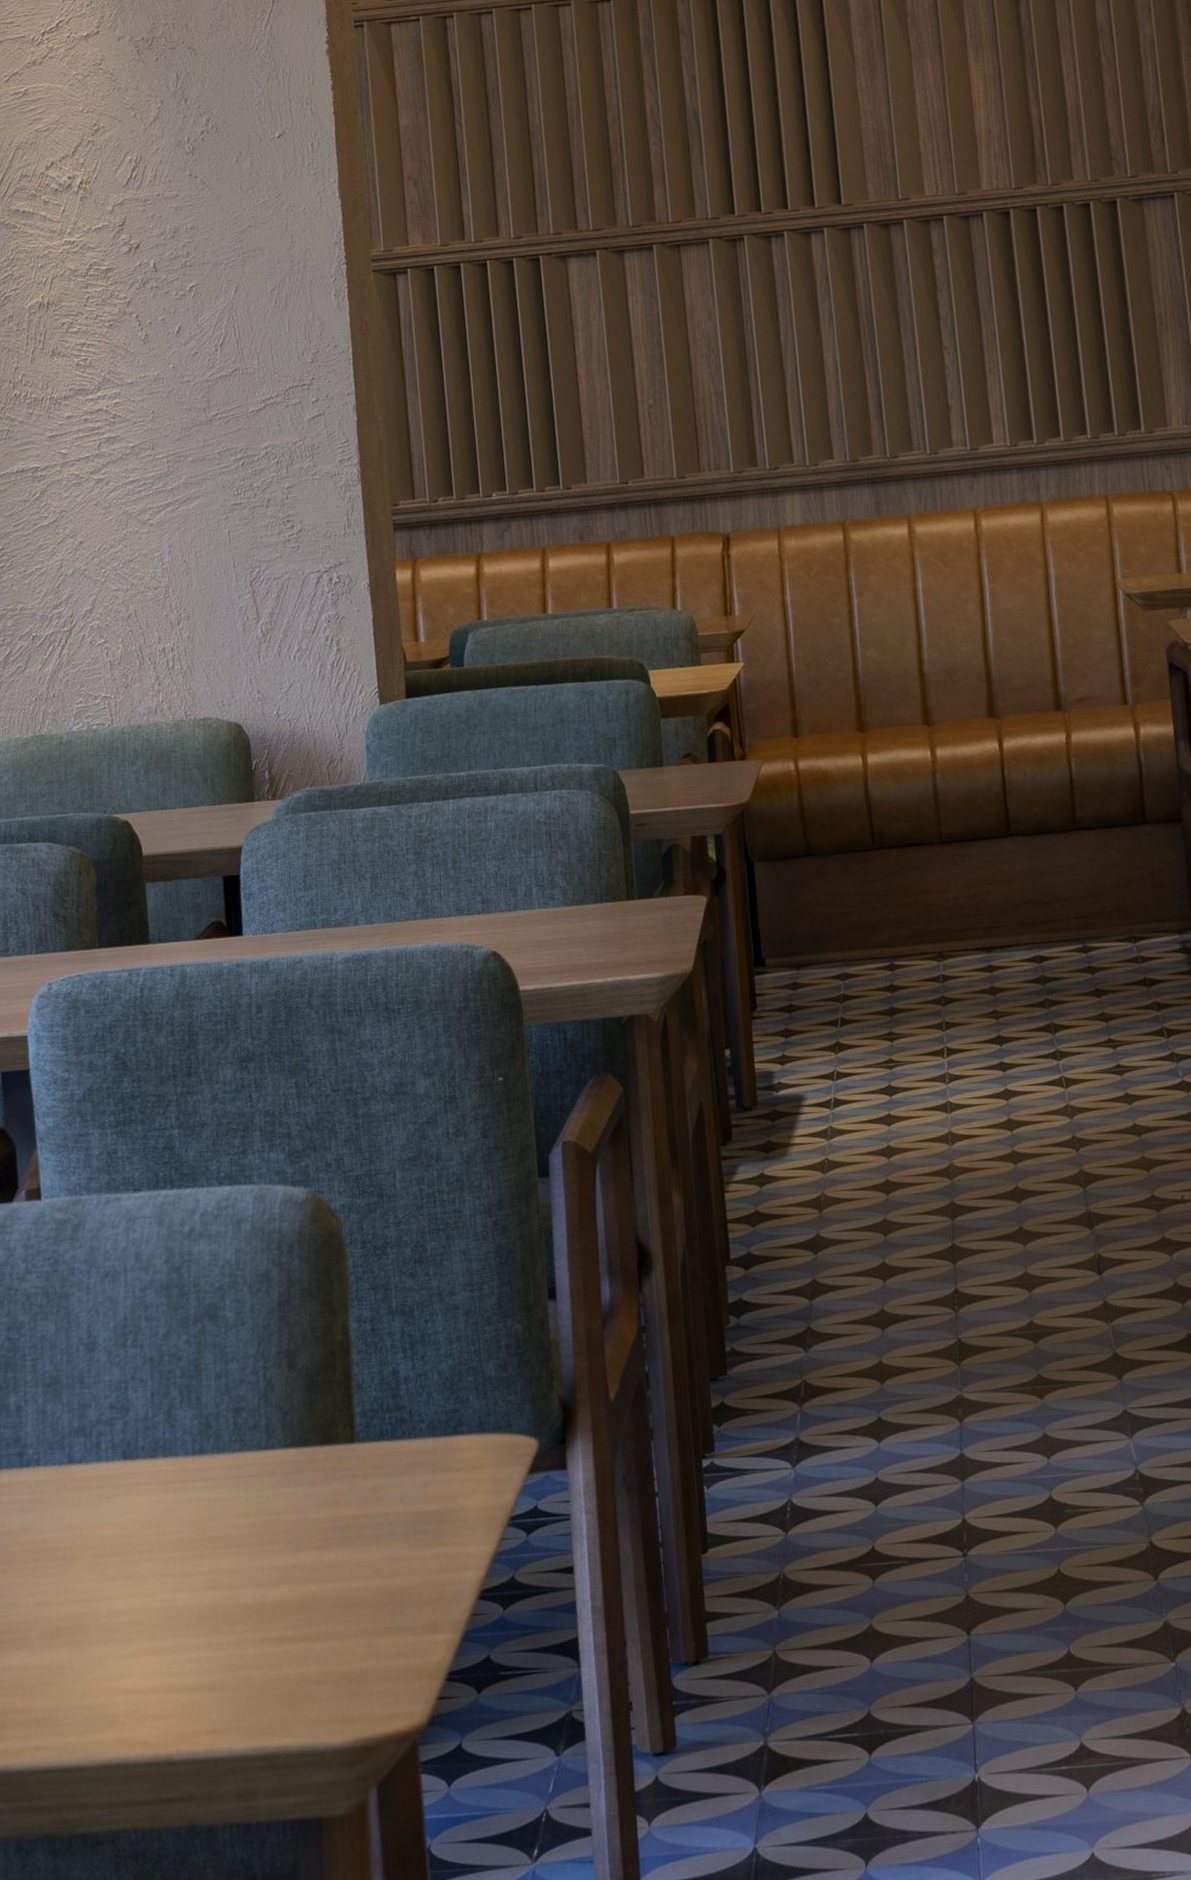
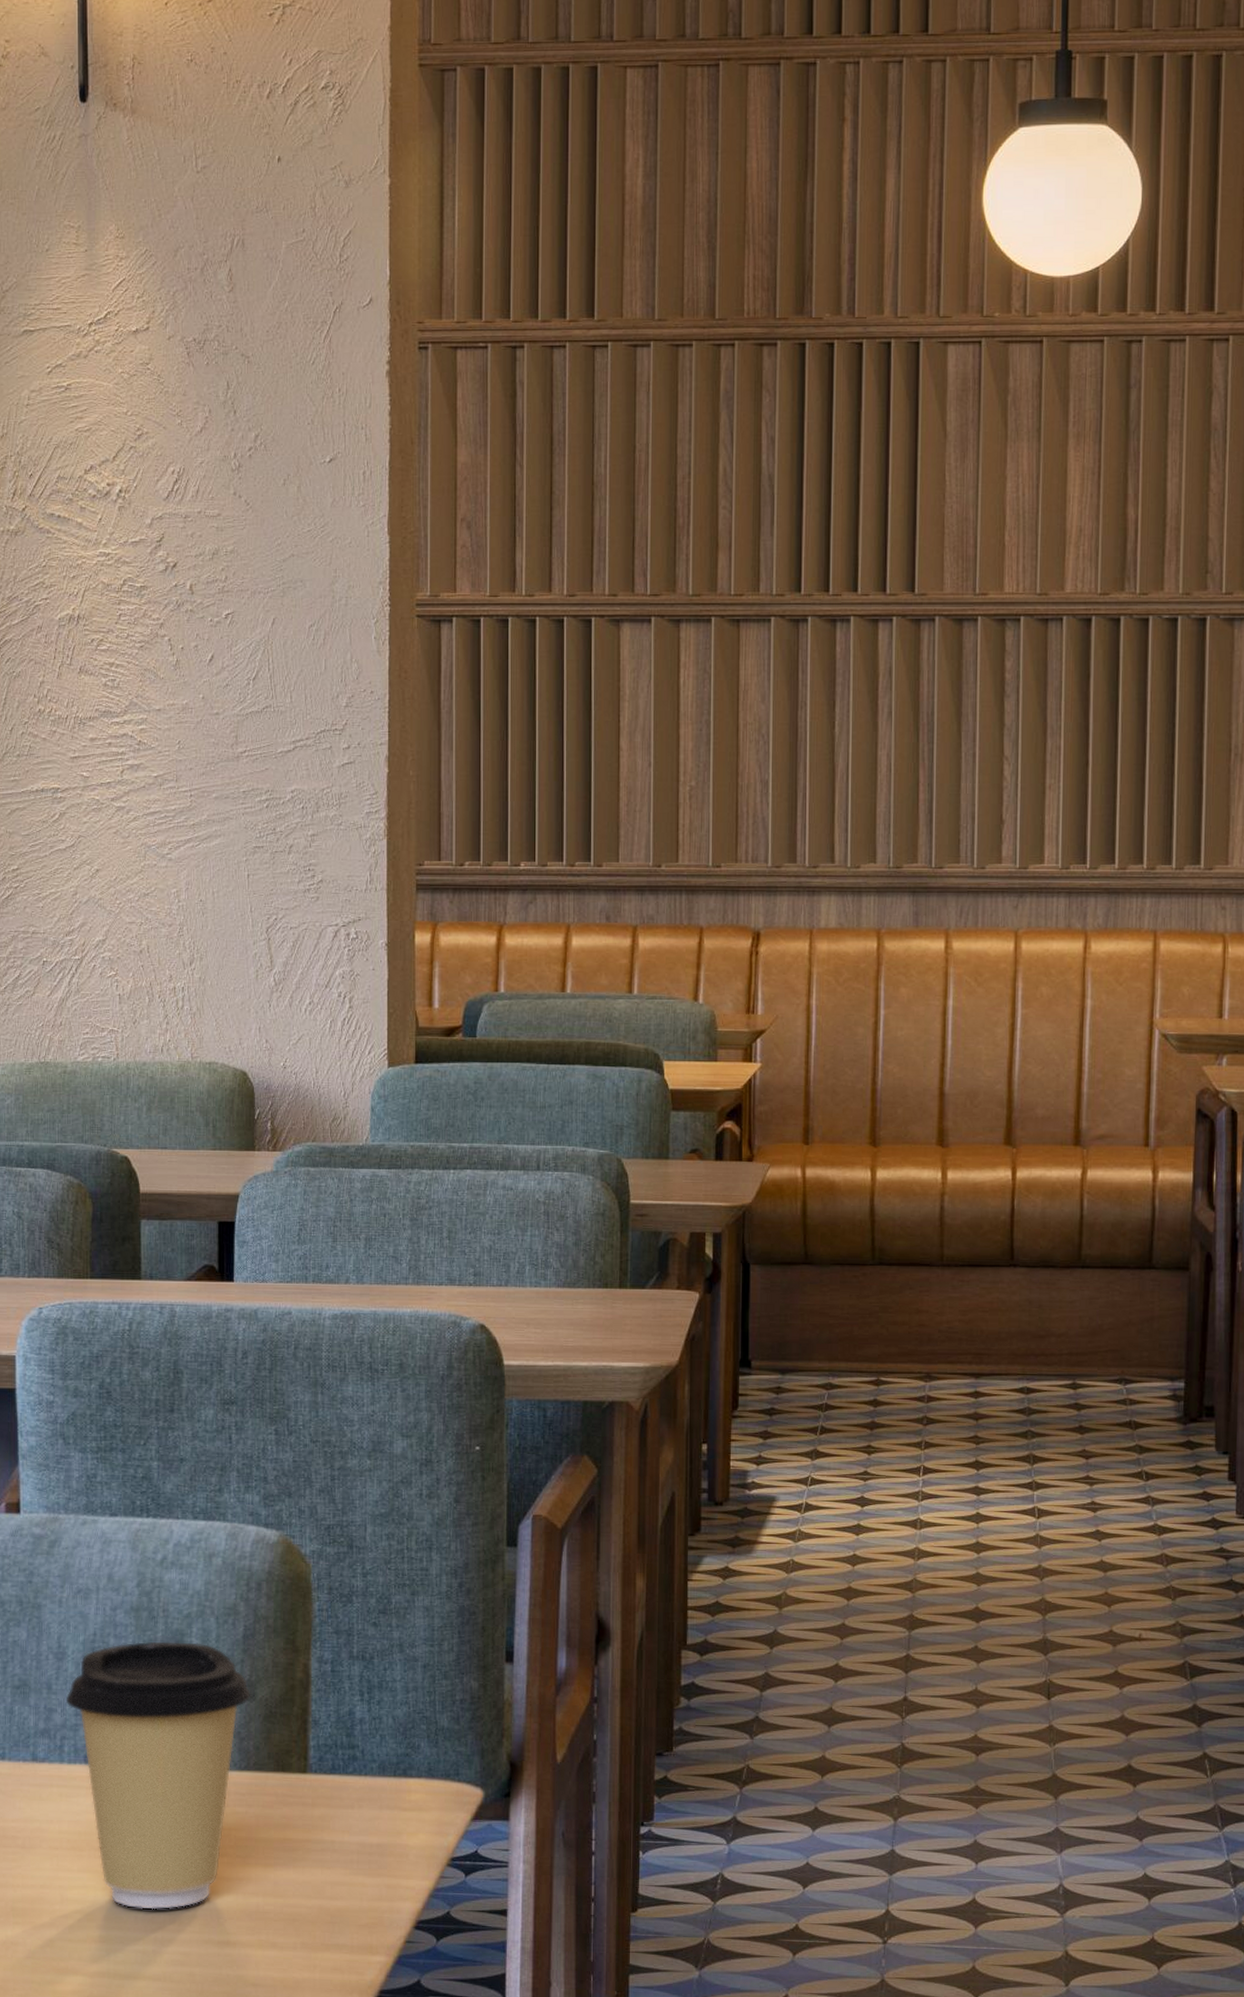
coffee cup: none [99,1315,291,1613] -> present [65,1641,251,1910]

